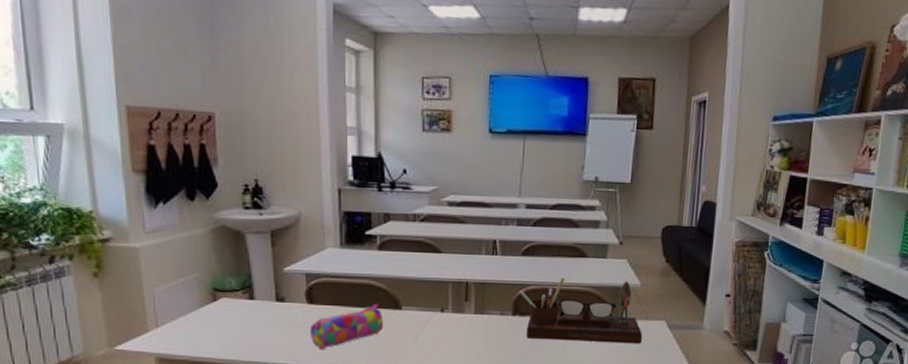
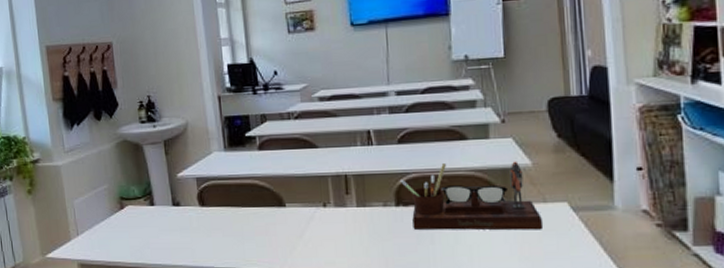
pencil case: present [309,304,384,349] -> none [203,203,271,250]

